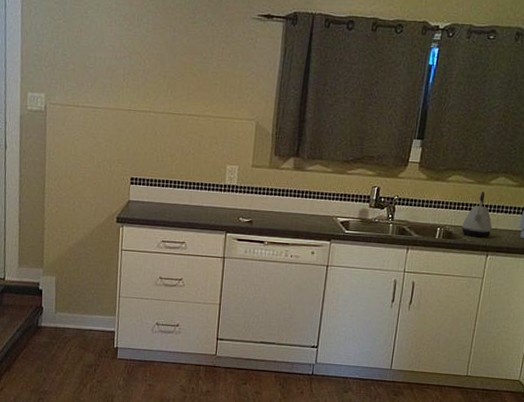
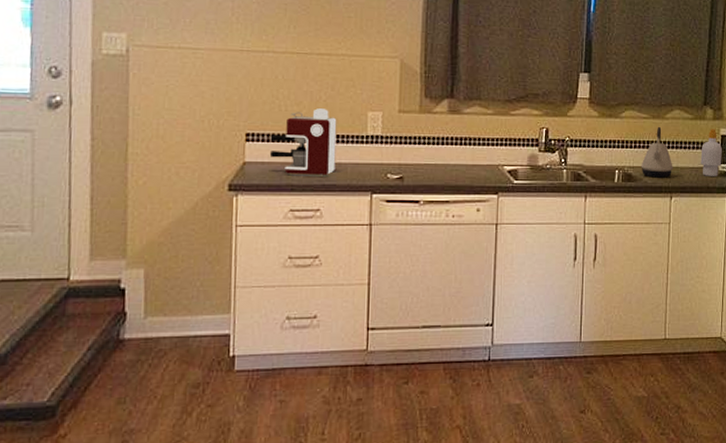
coffee maker: none [148,160,202,216] -> present [269,108,337,176]

